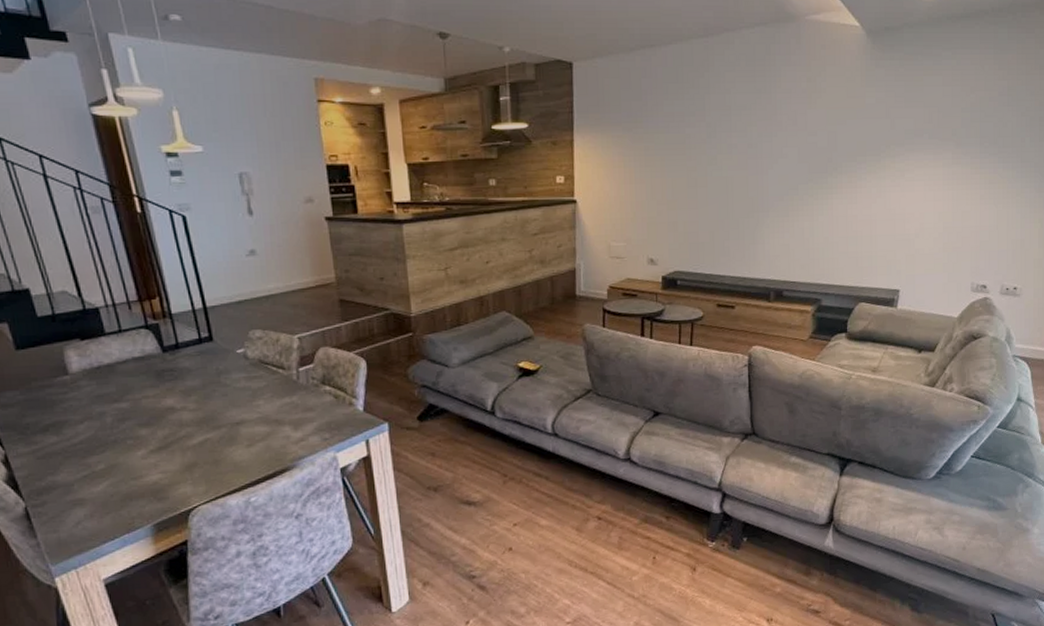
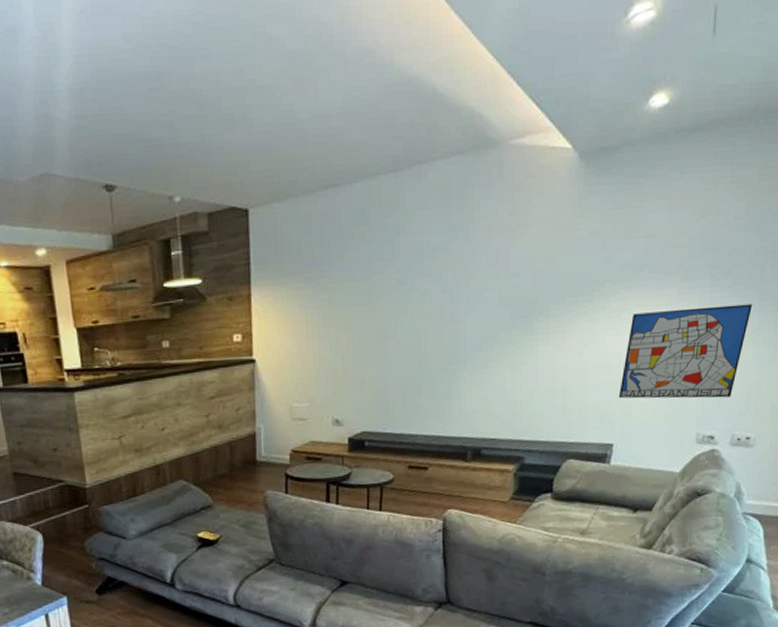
wall art: none [903,170,1016,252] -> present [618,303,753,399]

